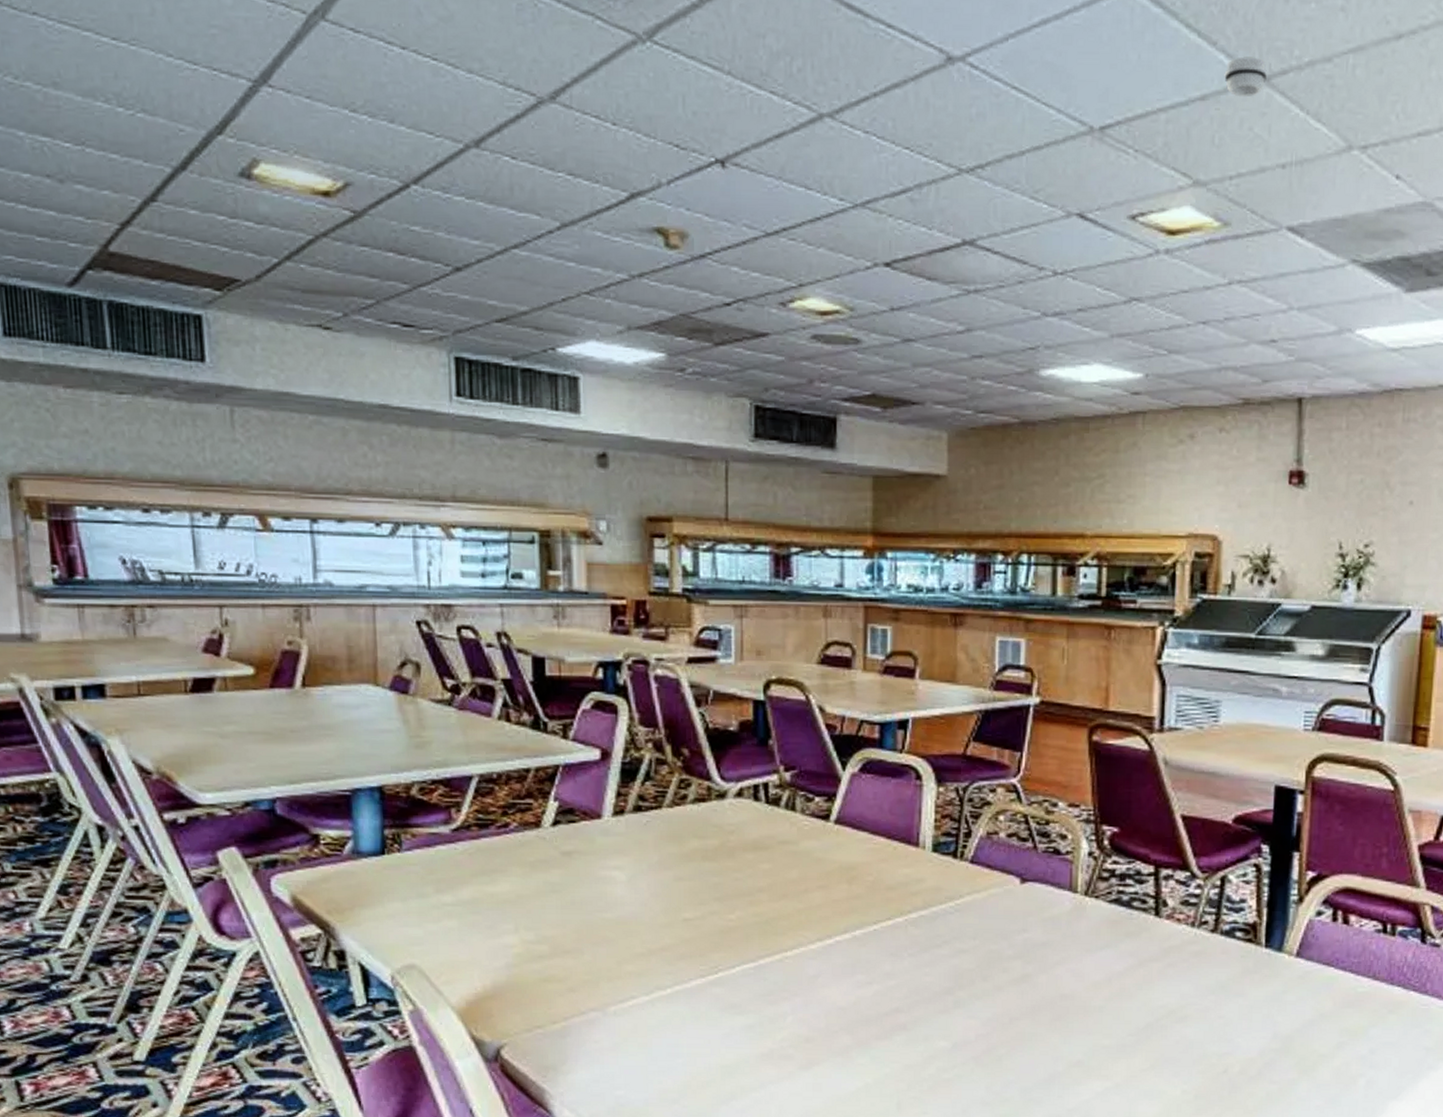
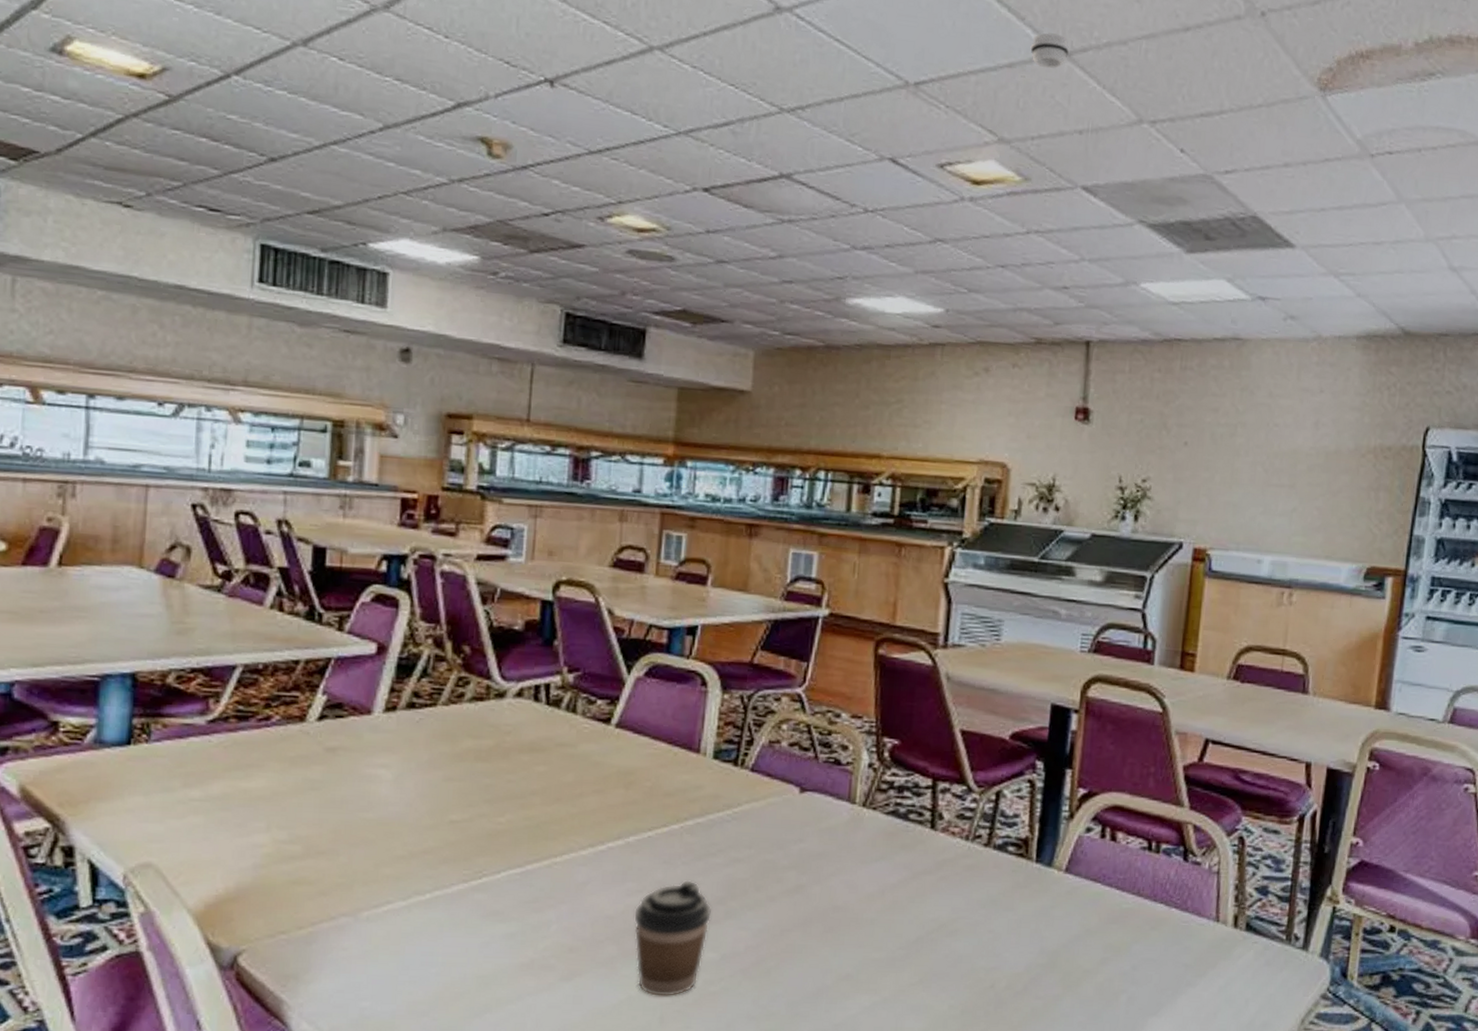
coffee cup: none [864,972,941,1085] -> present [633,880,712,997]

